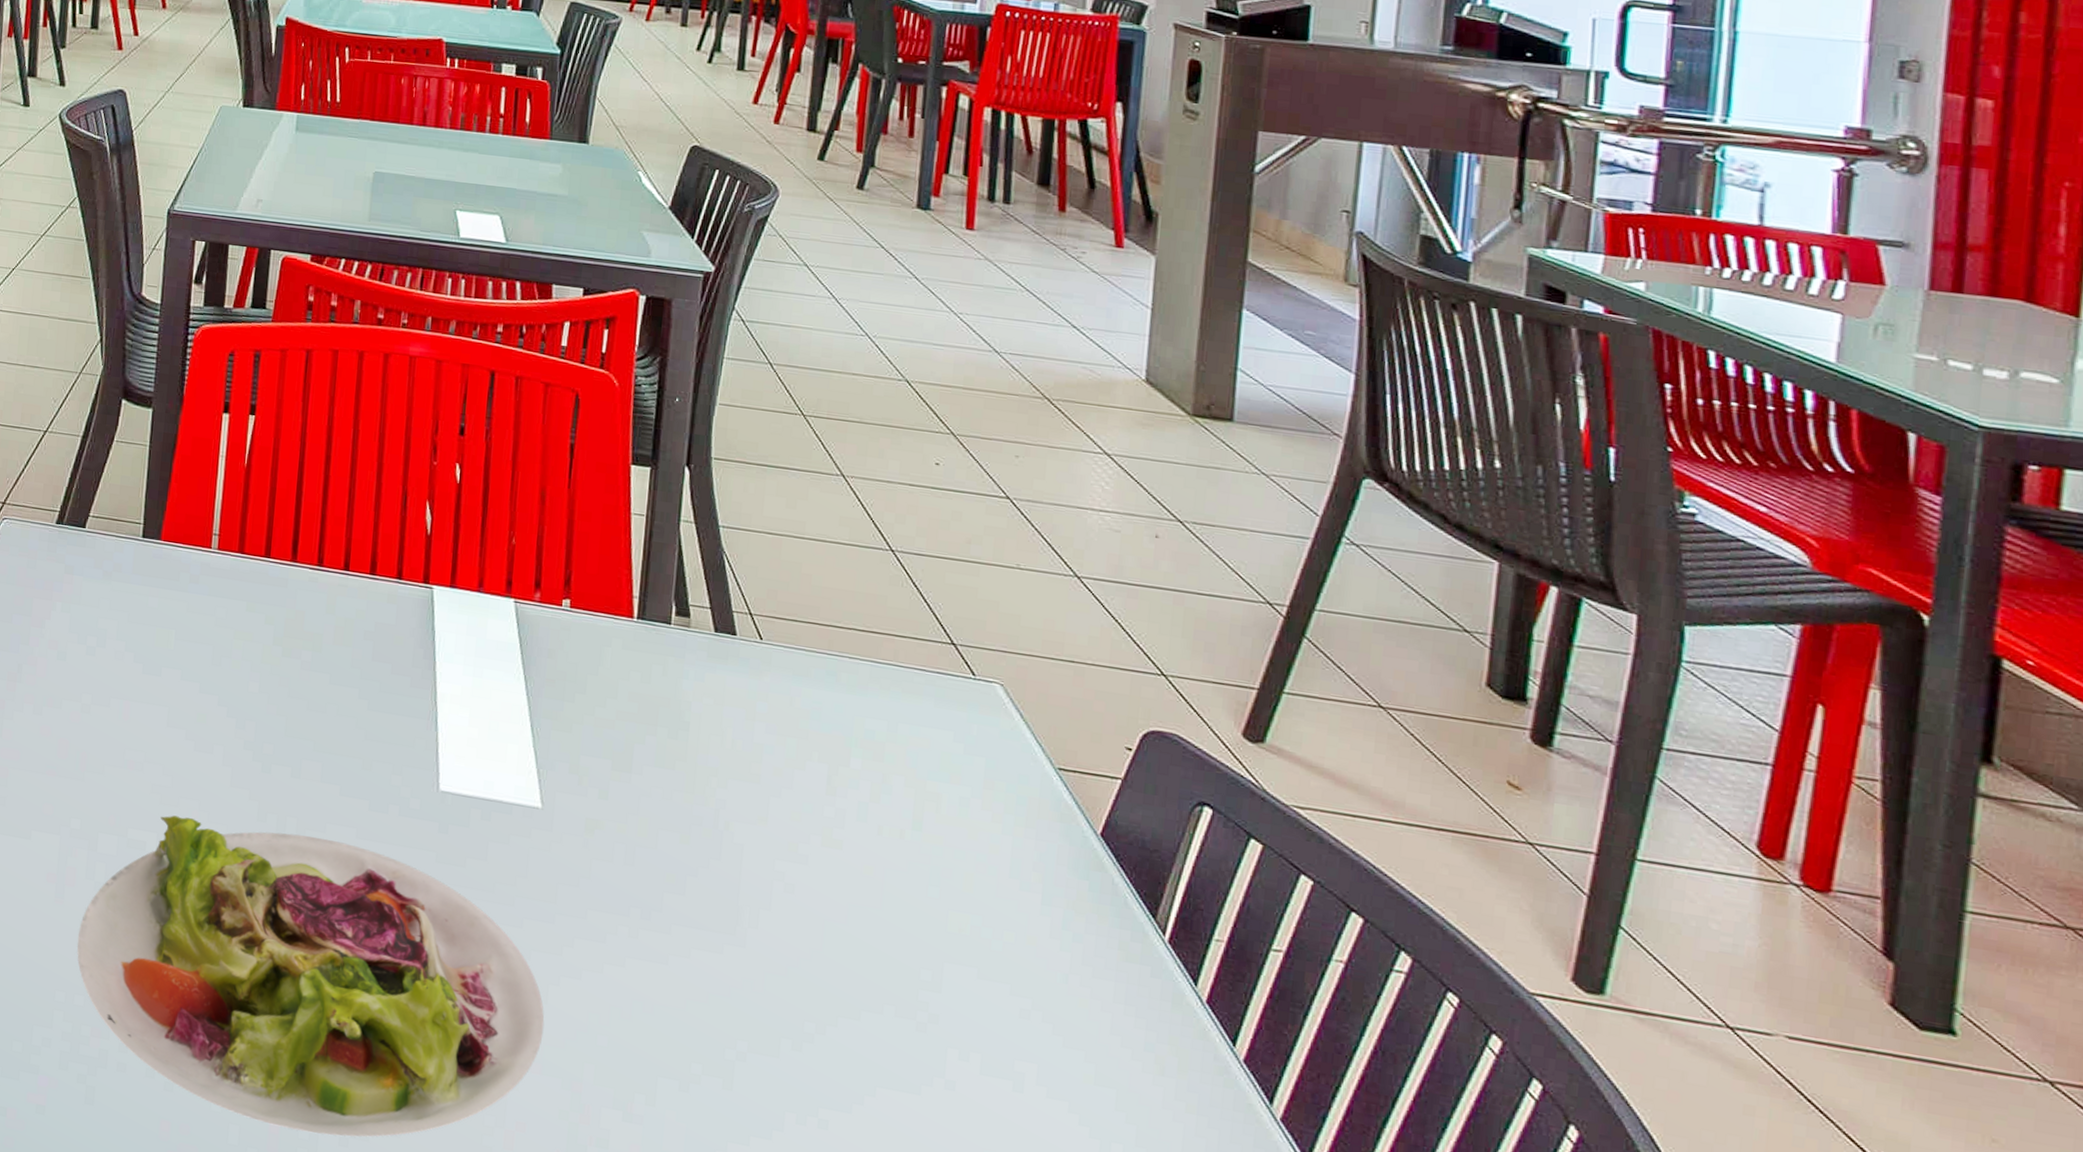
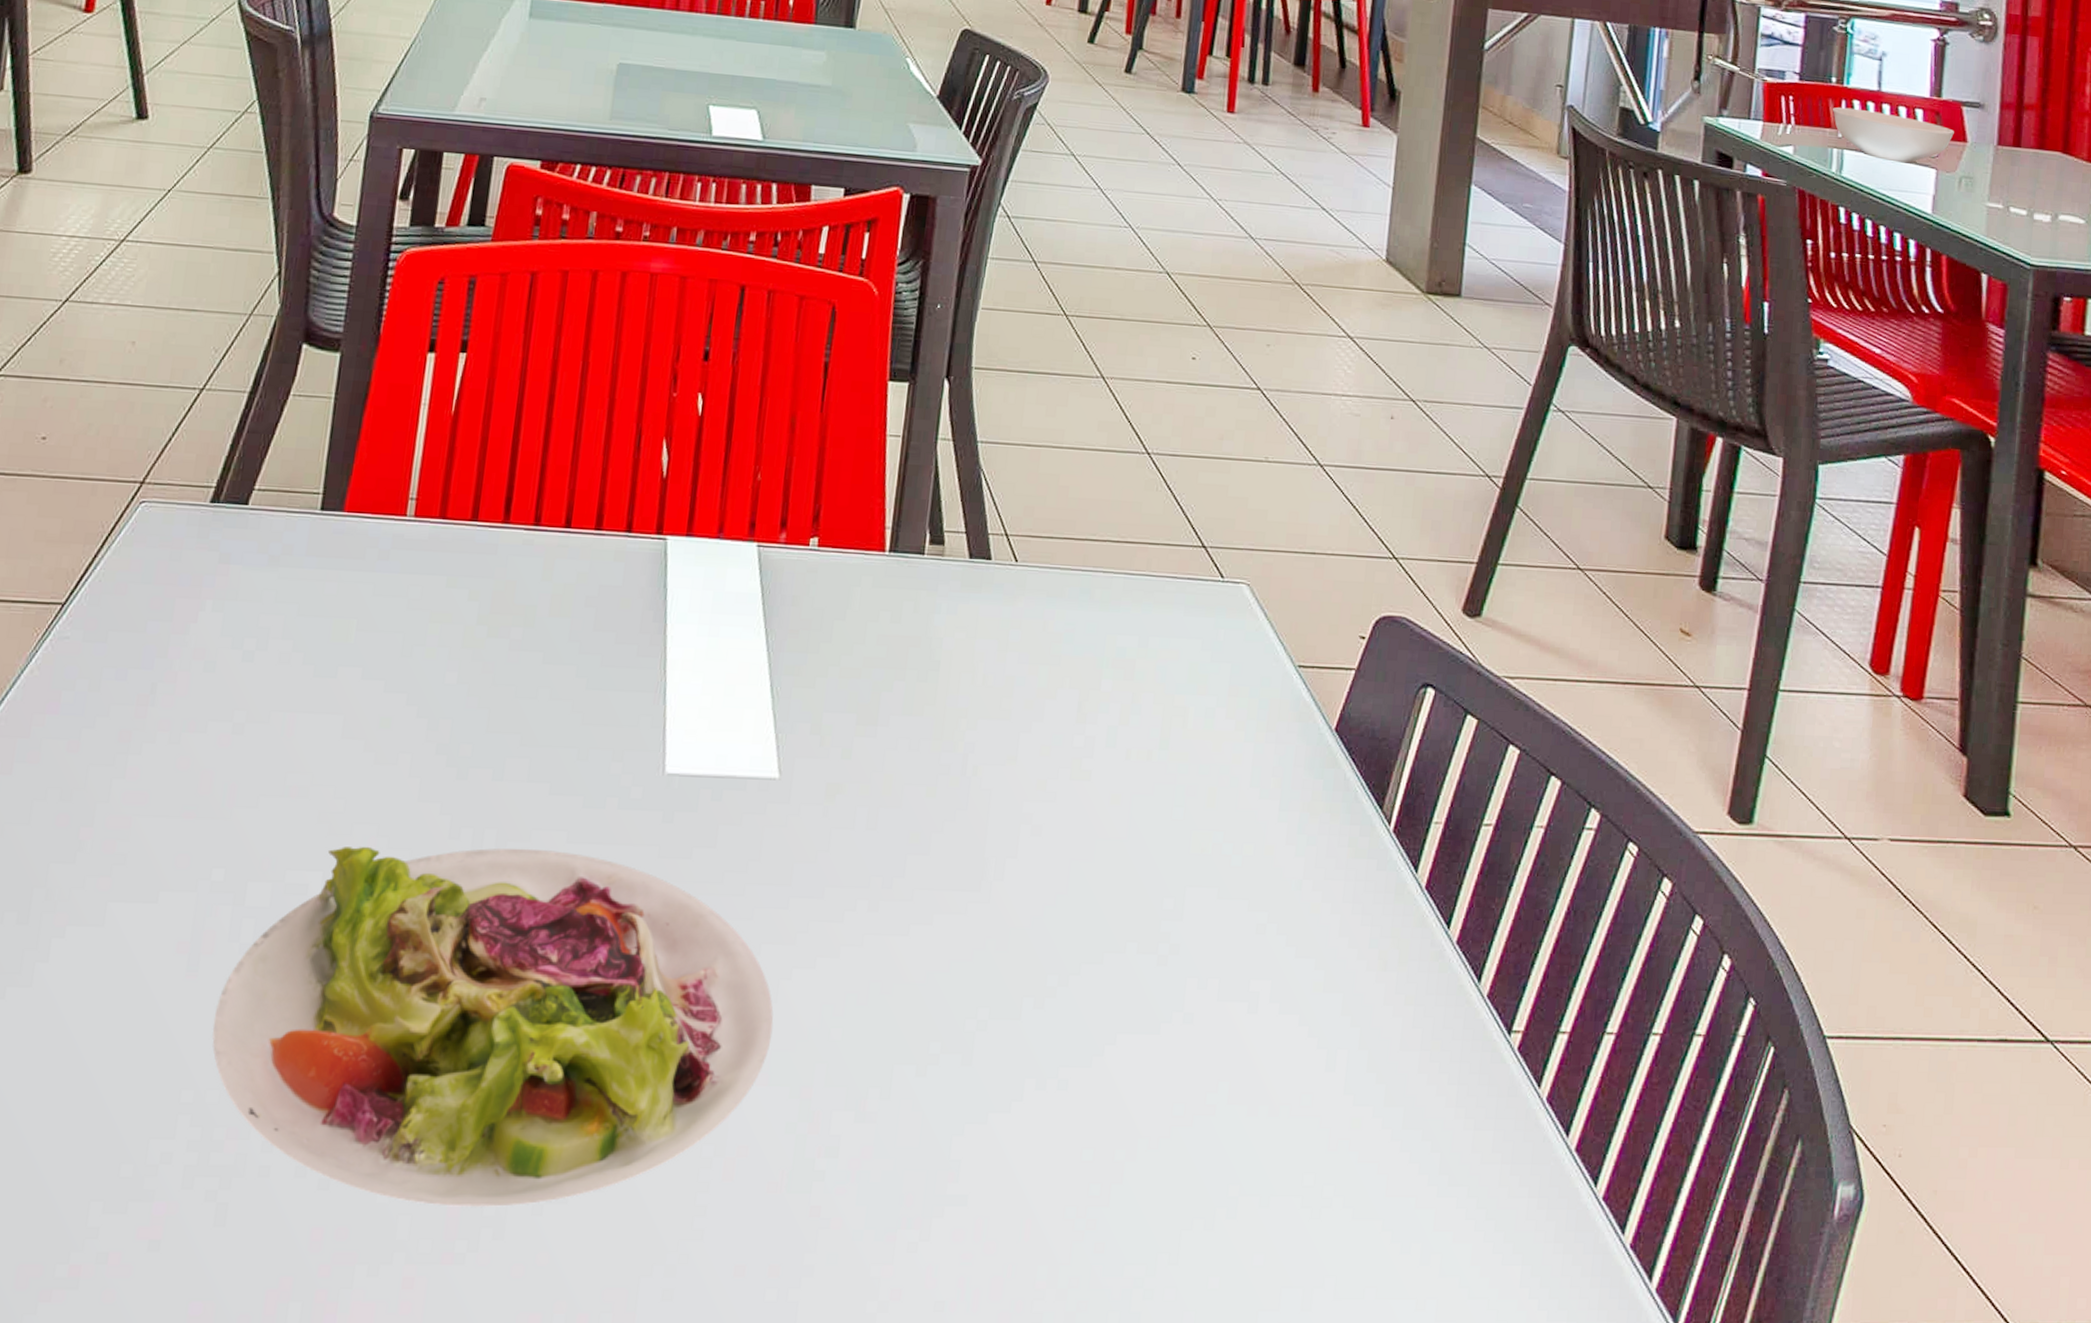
bowl: none [1696,242,1868,307] -> present [1832,107,1955,164]

